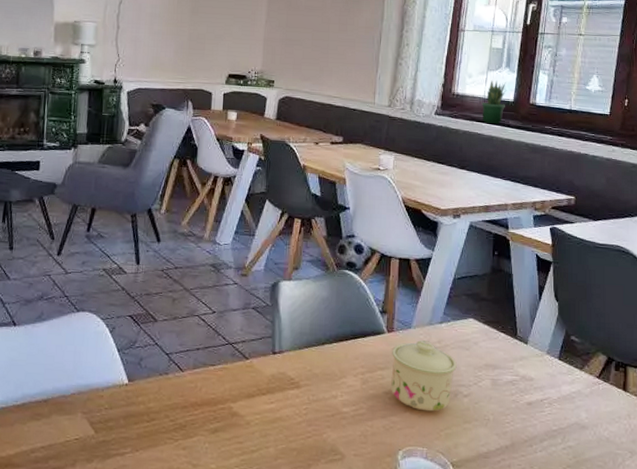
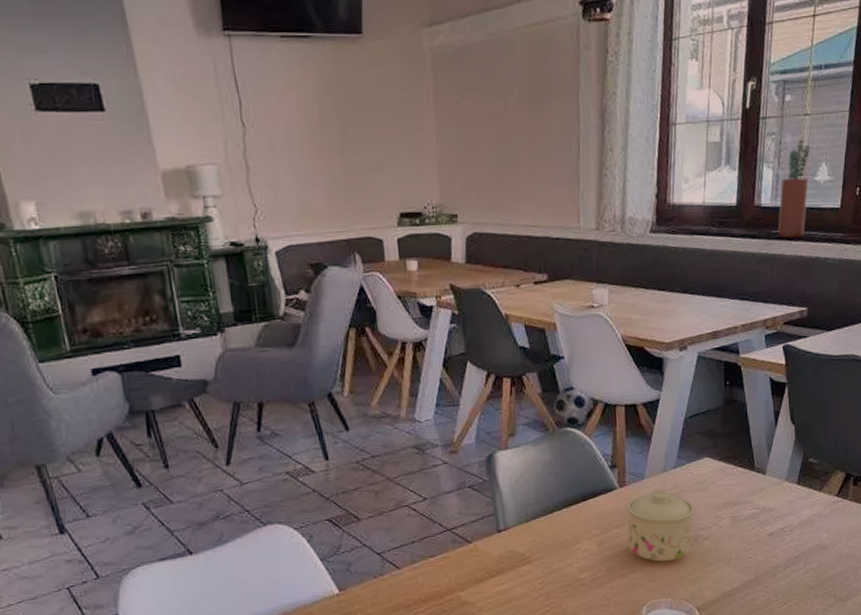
planter: present [482,80,507,125] -> none [701,182,729,236]
vase: none [551,52,584,136] -> present [778,137,811,239]

